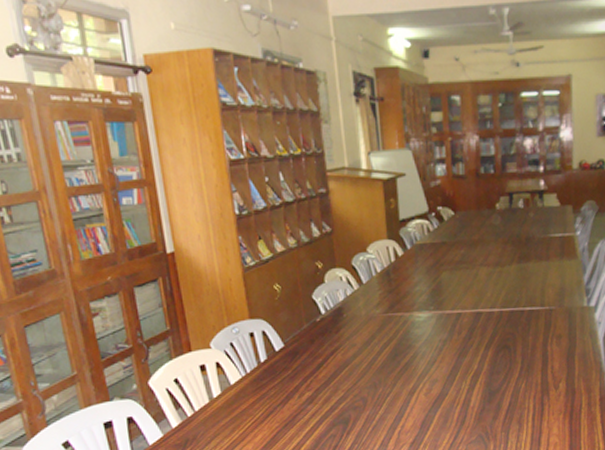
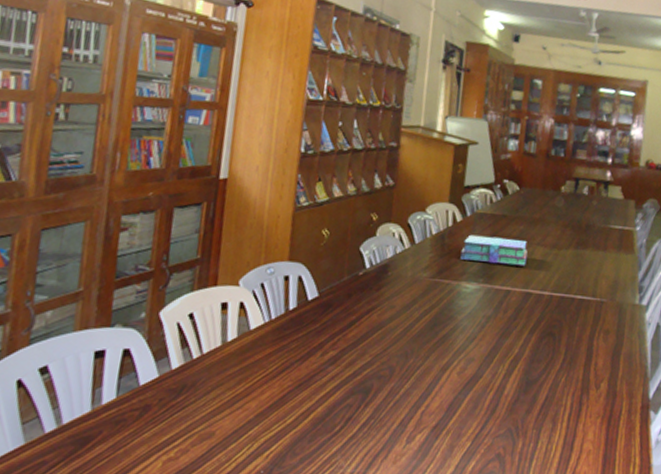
stack of books: none [408,264,473,292] -> present [460,234,528,267]

